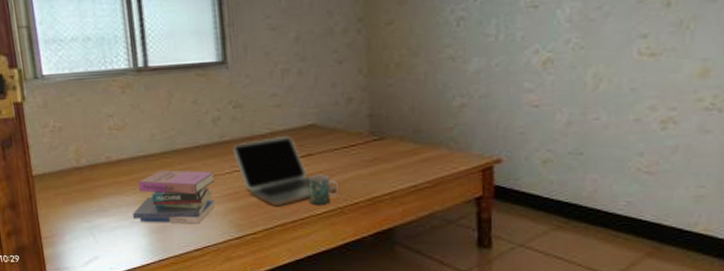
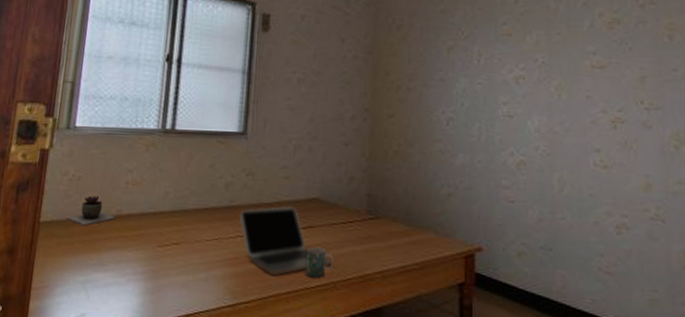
succulent plant: none [58,145,107,175] -> present [66,196,116,226]
books: present [133,169,215,224] -> none [131,228,218,287]

